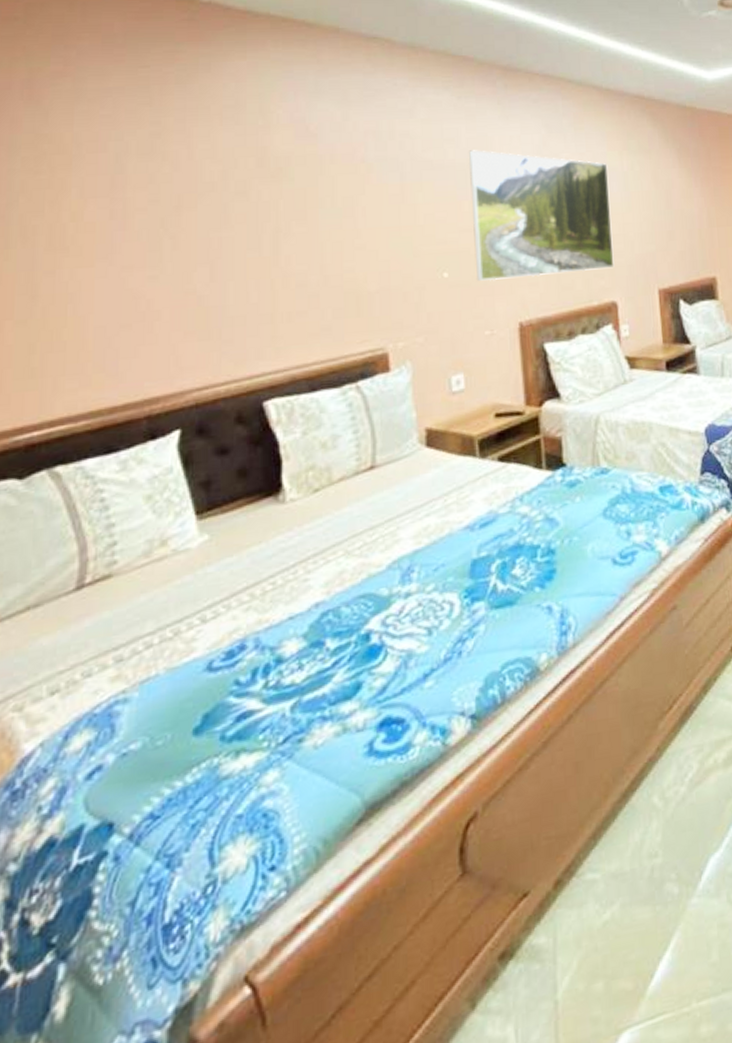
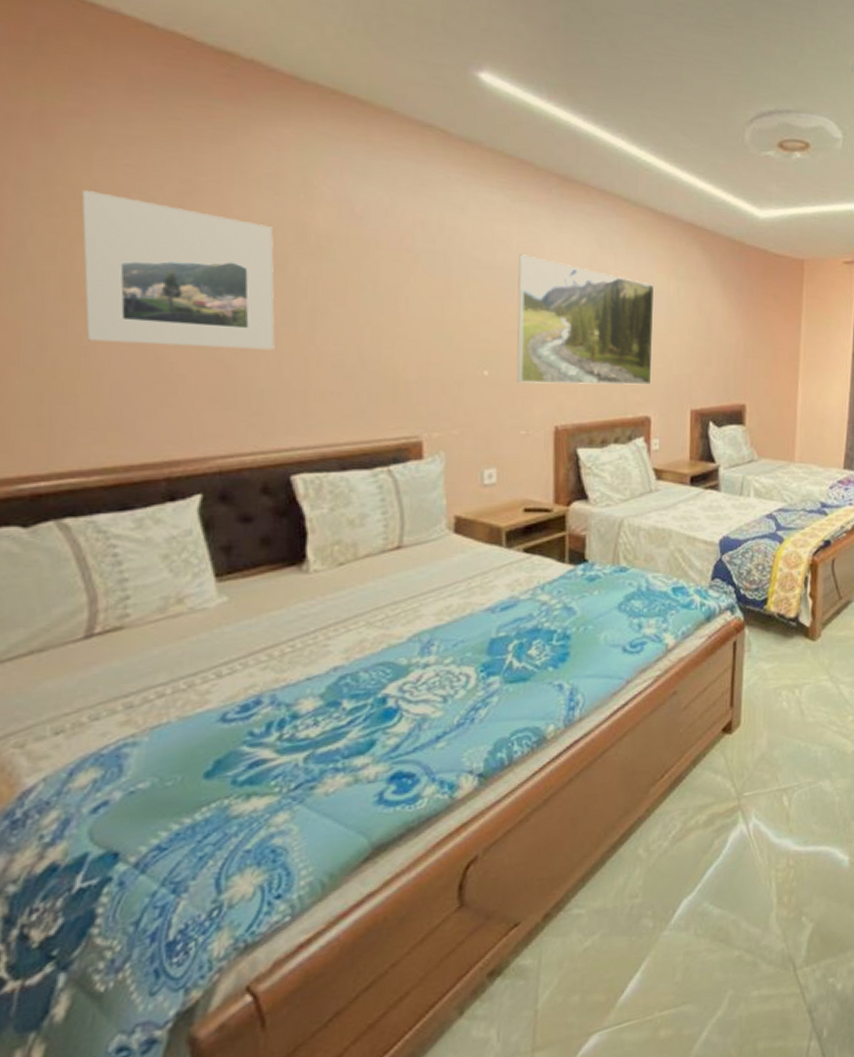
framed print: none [65,144,242,288] -> present [81,190,275,350]

